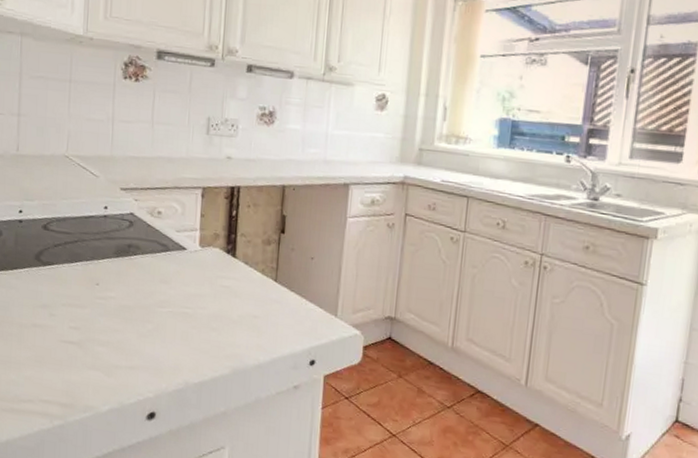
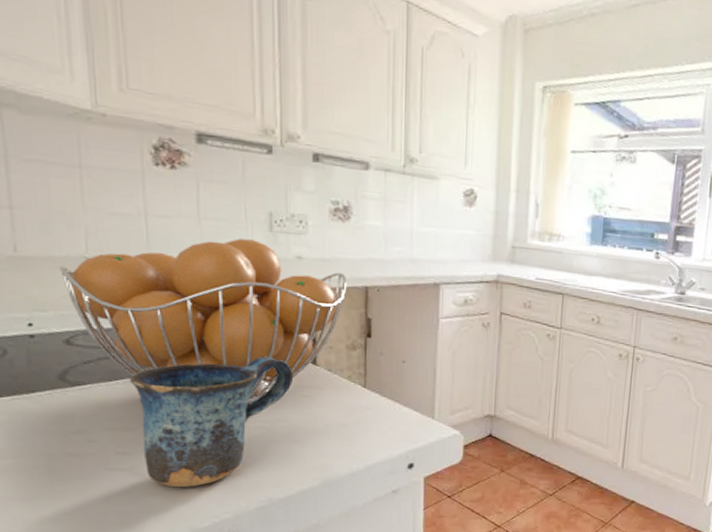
fruit basket: none [47,140,268,291] -> present [60,238,347,404]
mug: none [86,247,216,364] -> present [129,356,294,488]

